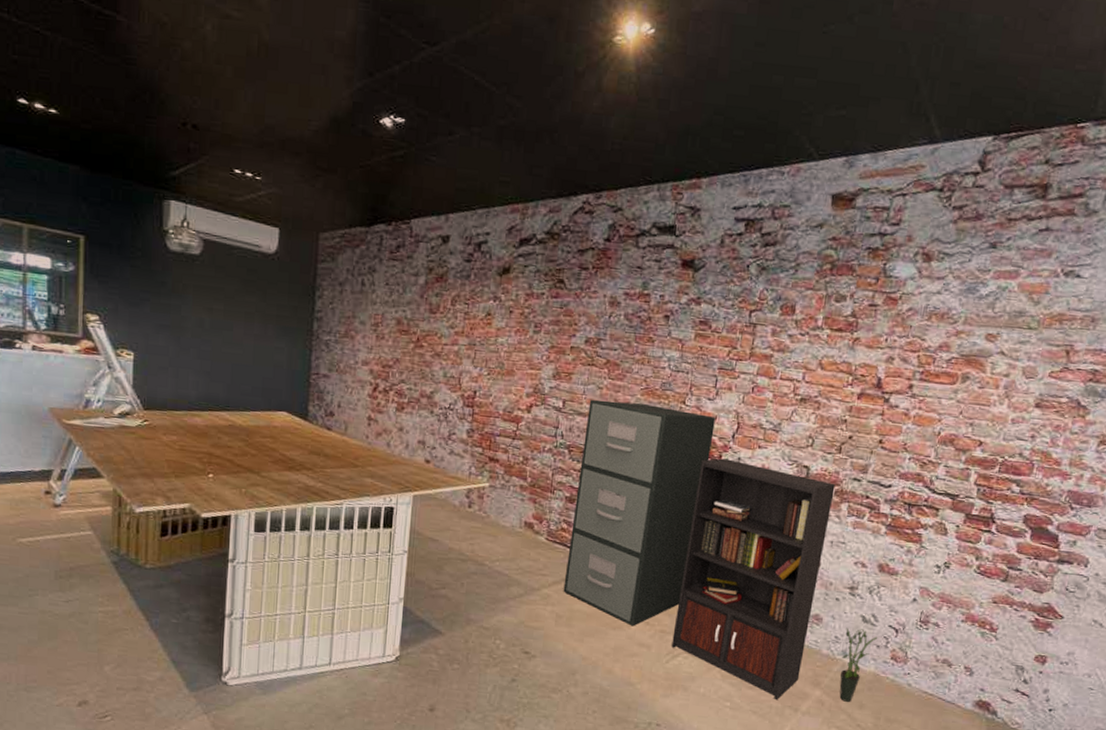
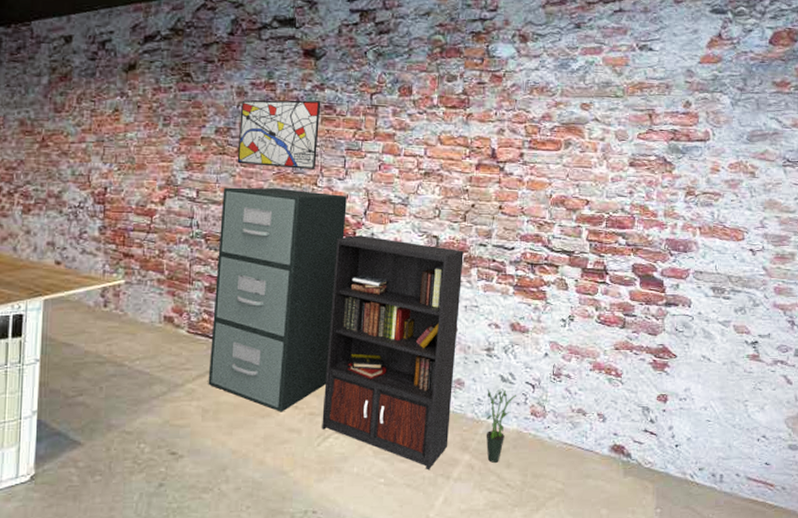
wall art: none [605,310,696,388] -> present [237,100,321,171]

